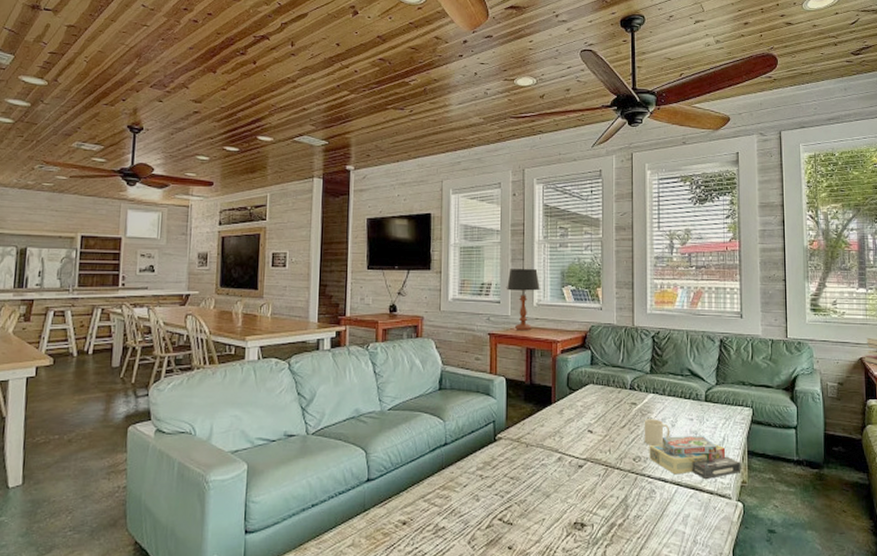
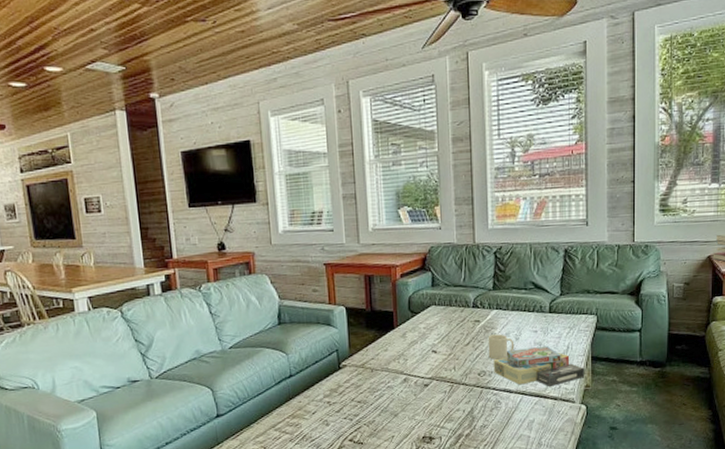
table lamp: present [507,269,540,331] -> none [339,192,375,259]

